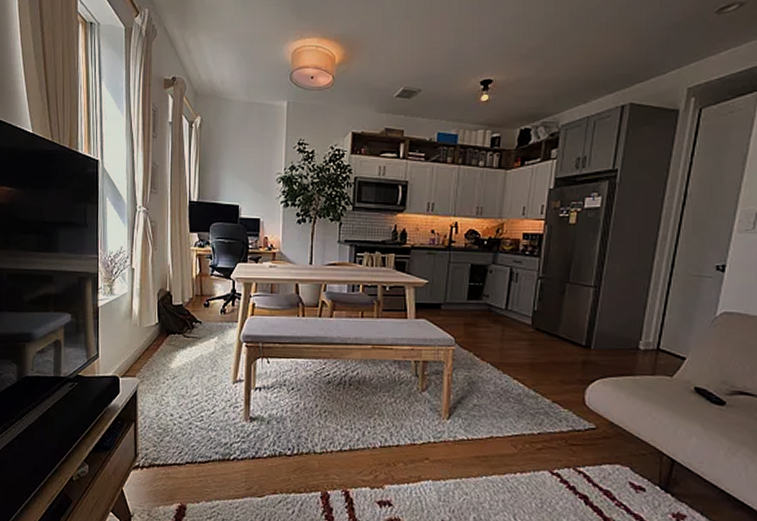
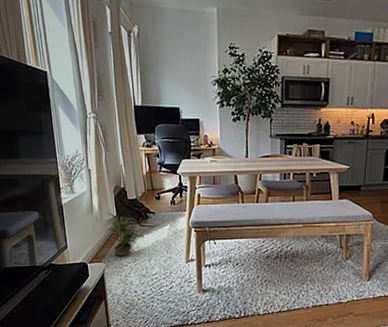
potted plant: none [136,318,188,370] -> present [99,212,145,256]

